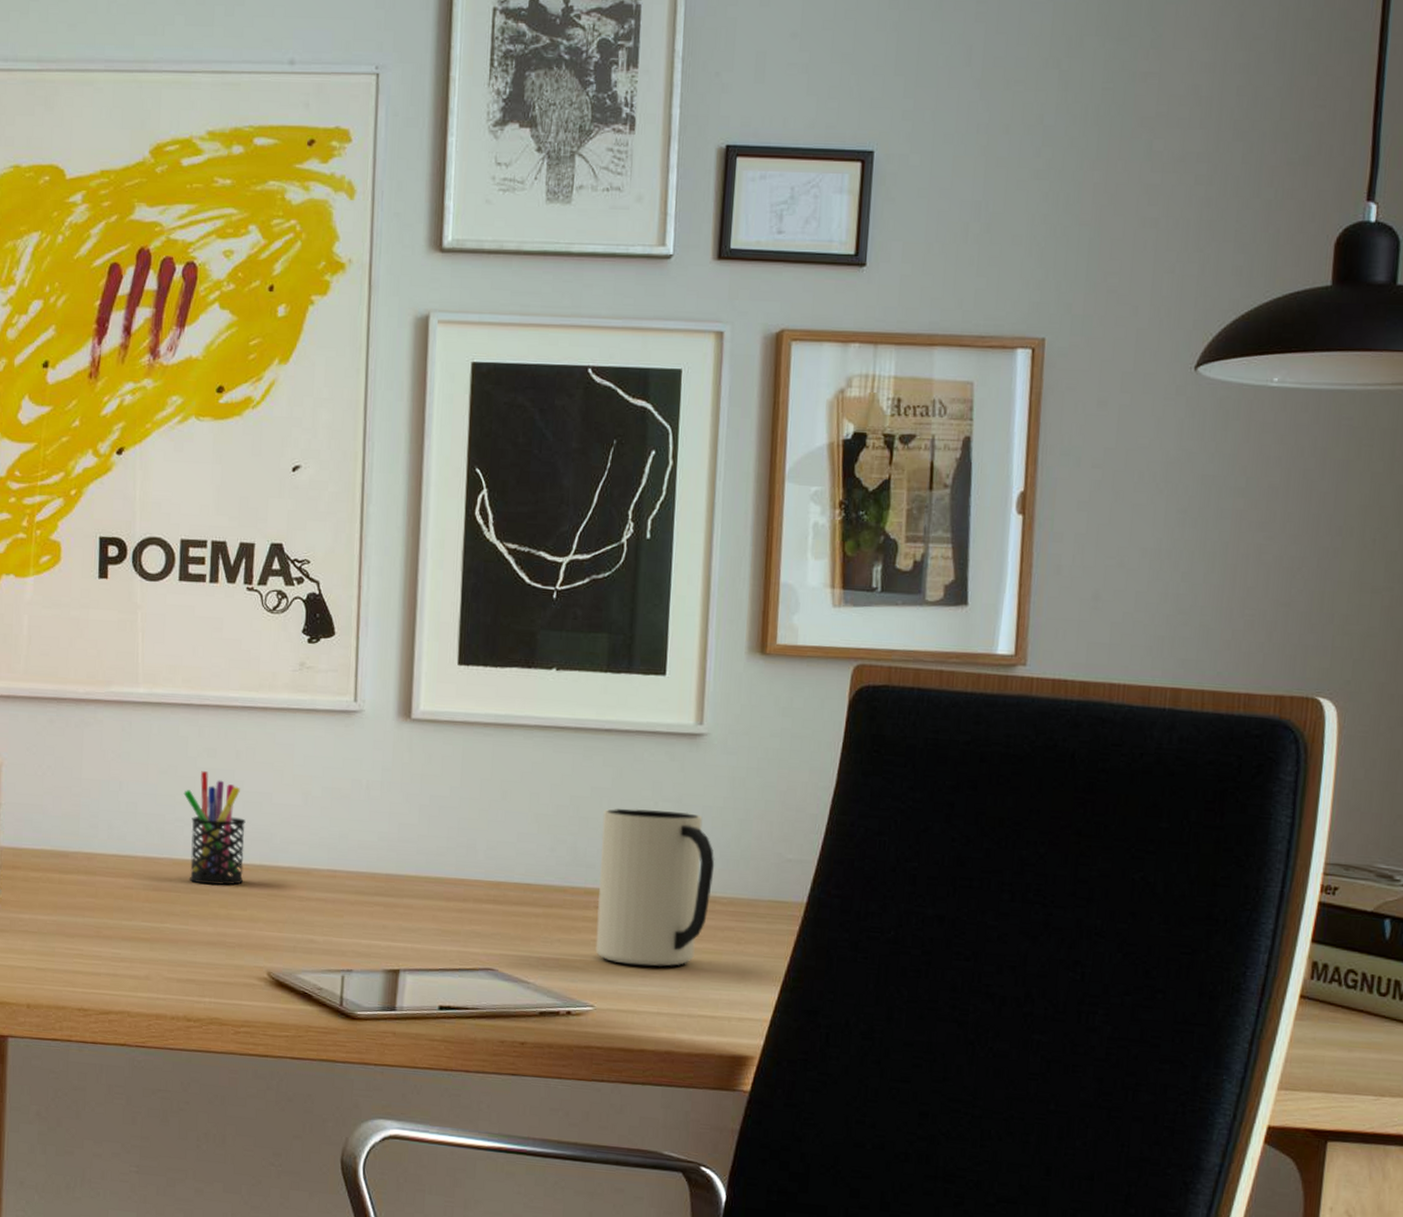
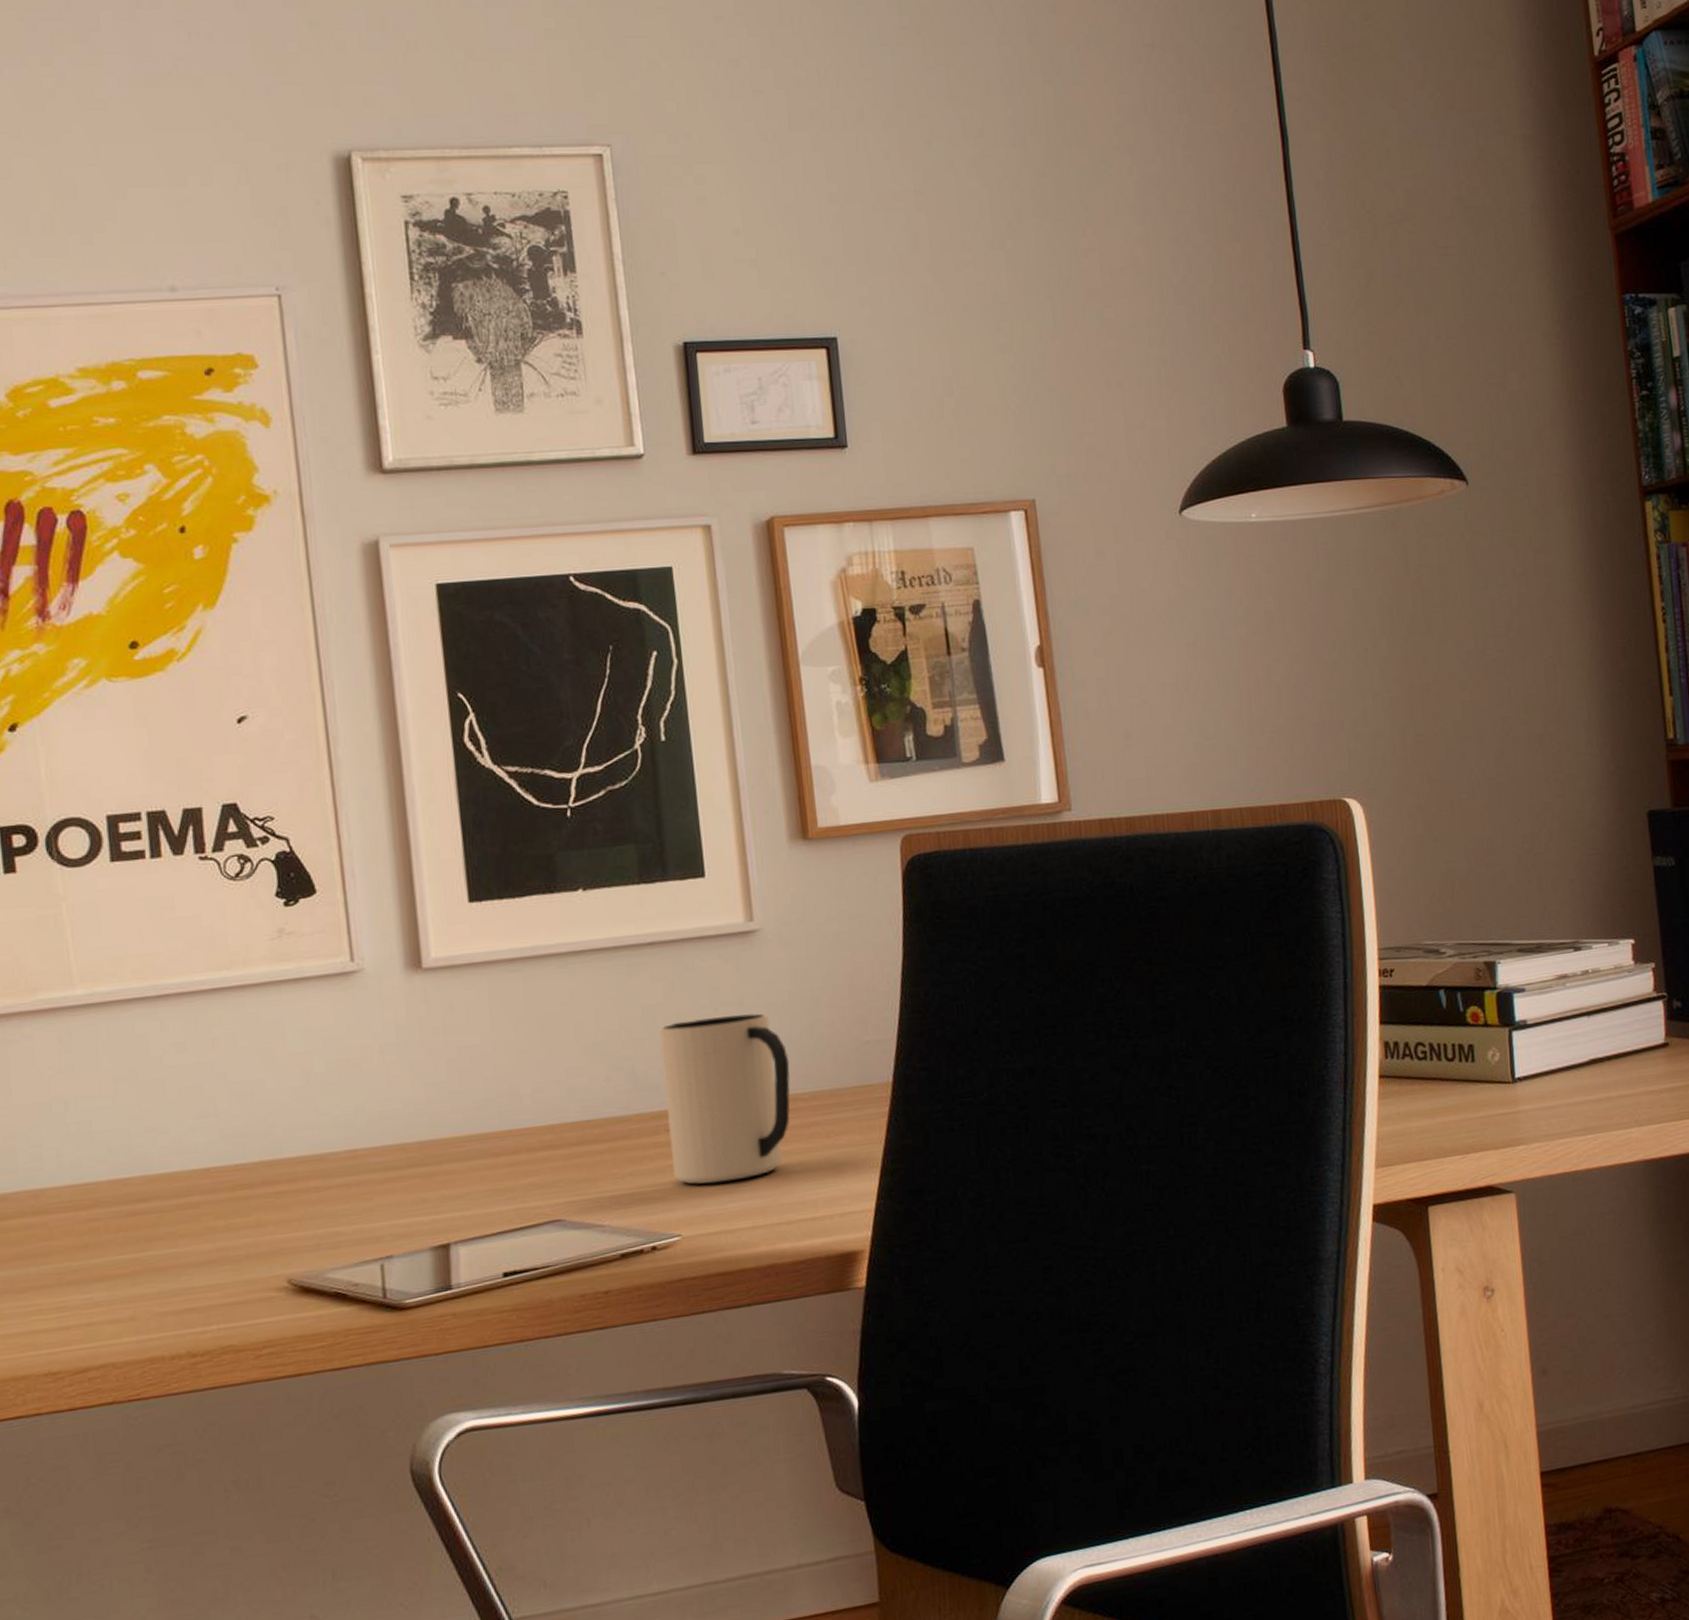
pen holder: present [183,771,246,886] -> none [150,1069,242,1198]

